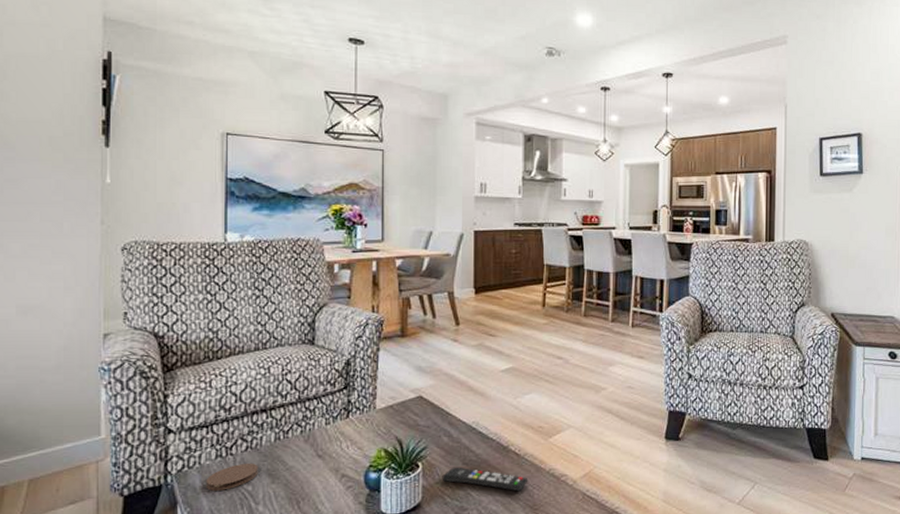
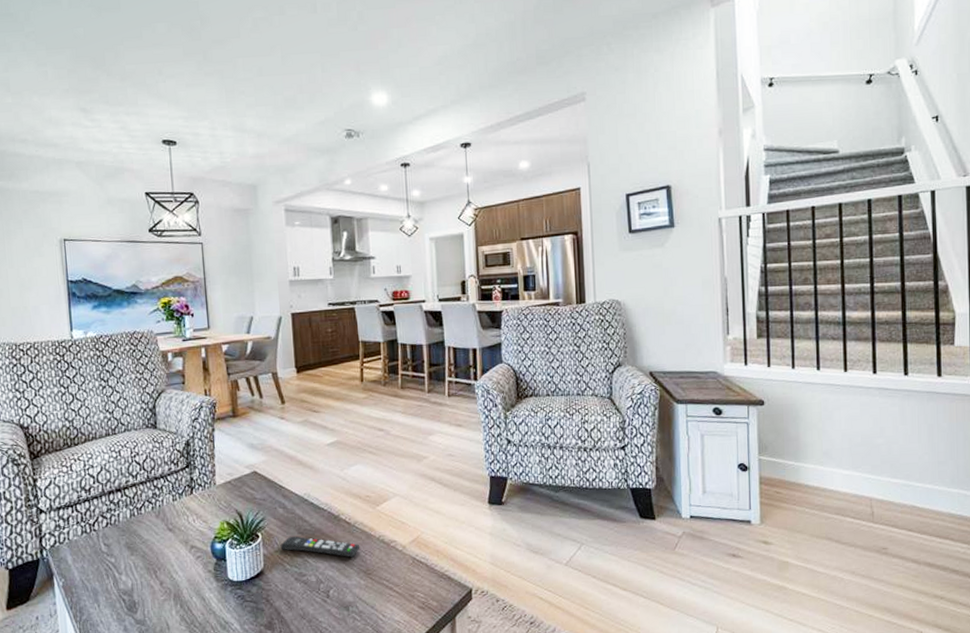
coaster: present [206,463,259,491] -> none [75,537,119,563]

